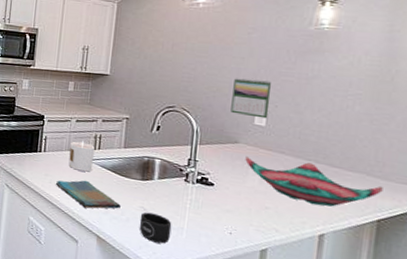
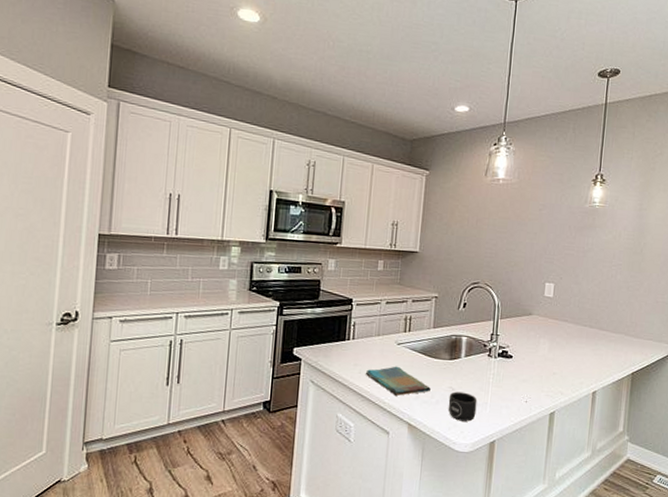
candle: present [68,141,95,172] -> none [378,324,405,357]
calendar: present [230,78,272,119] -> none [526,252,558,290]
decorative bowl: present [245,157,383,207] -> none [537,327,636,366]

